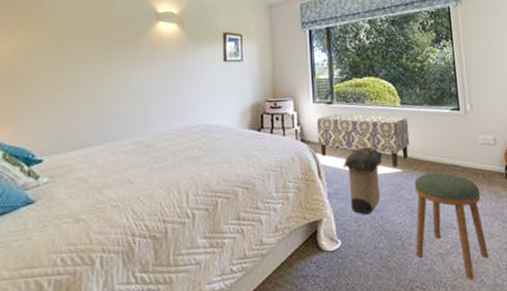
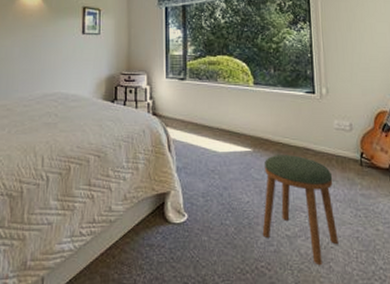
bench: present [316,114,410,167] -> none [168,90,262,146]
laundry hamper: present [343,135,382,214] -> none [193,112,232,190]

